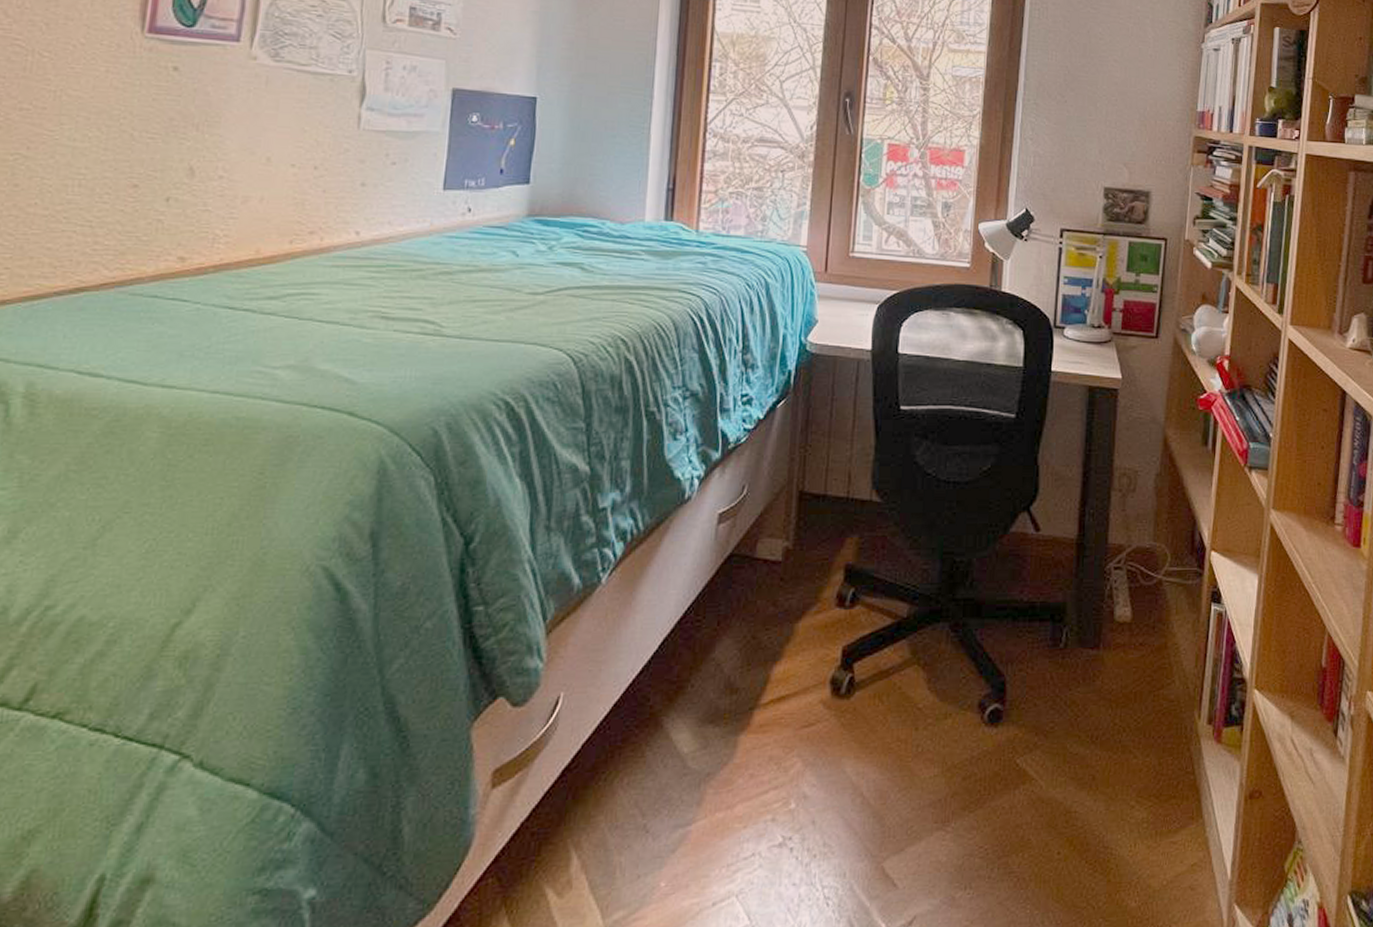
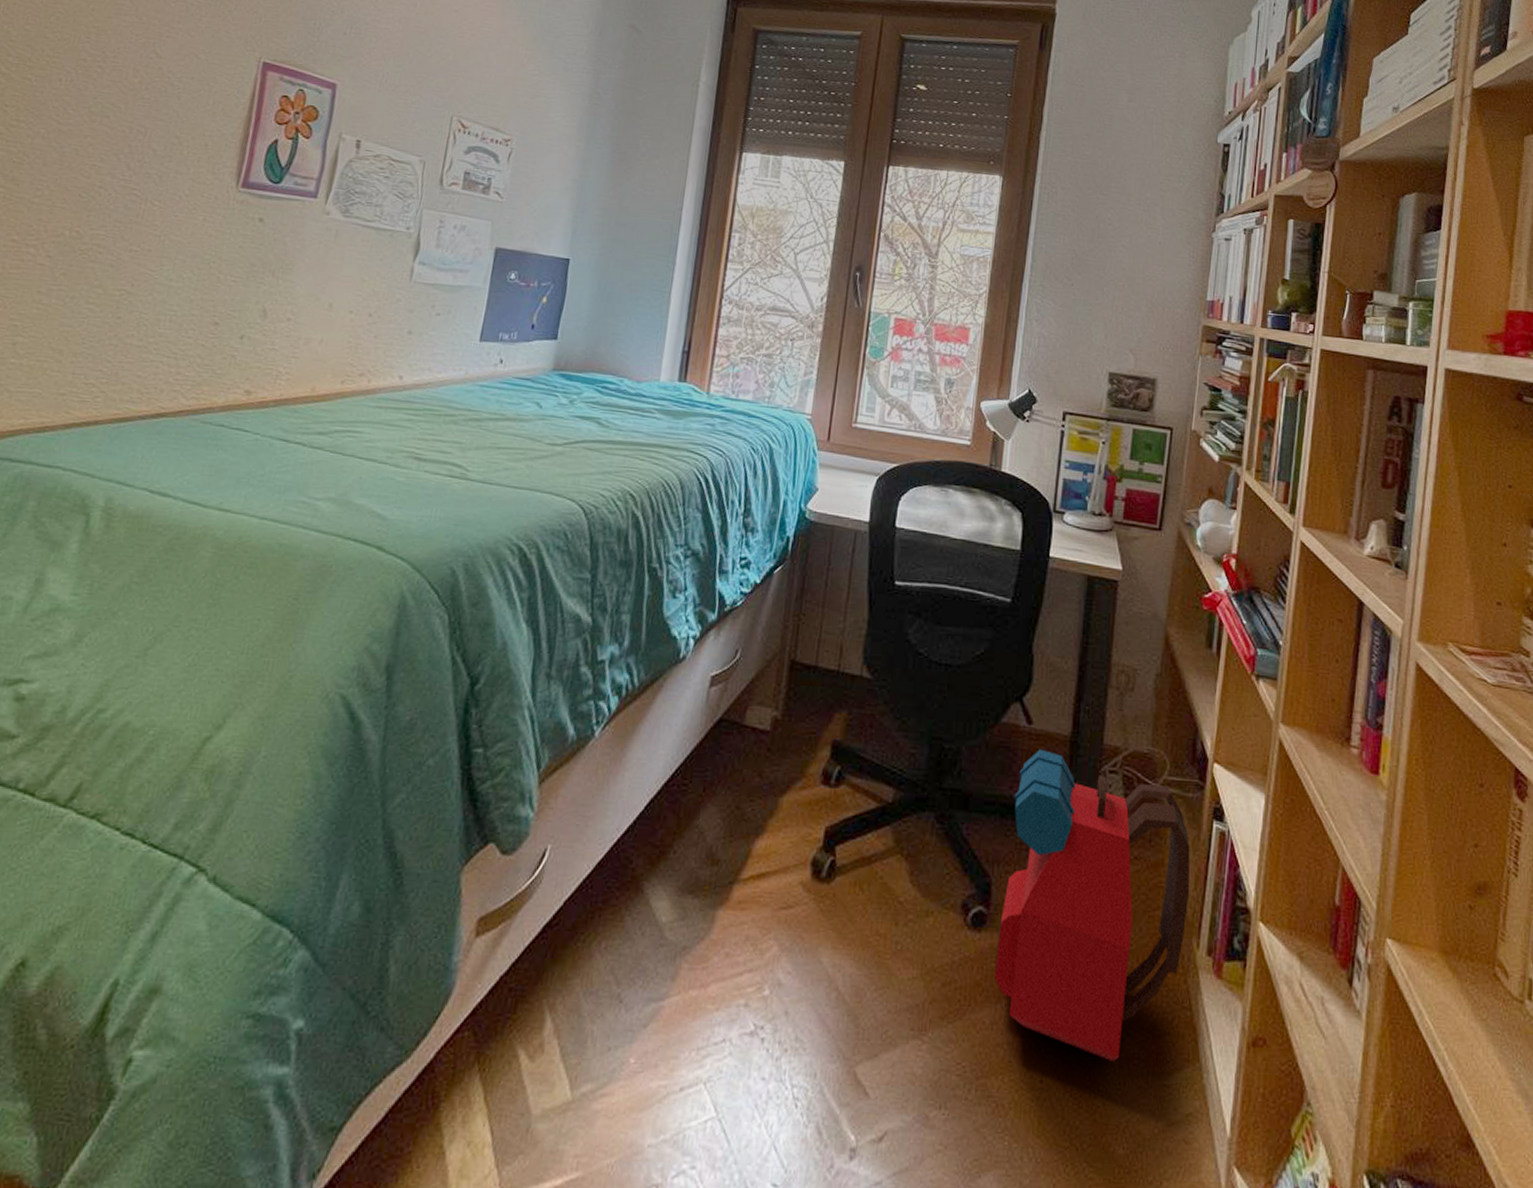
backpack: none [1011,554,1191,828] -> present [993,749,1190,1063]

